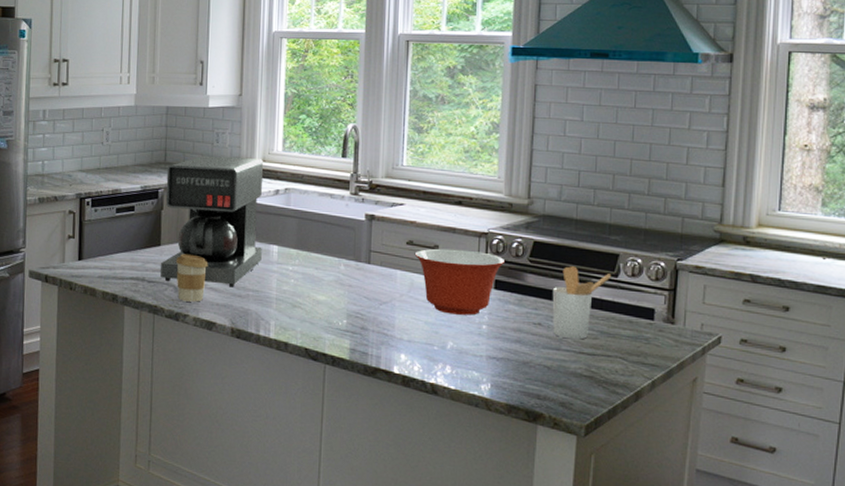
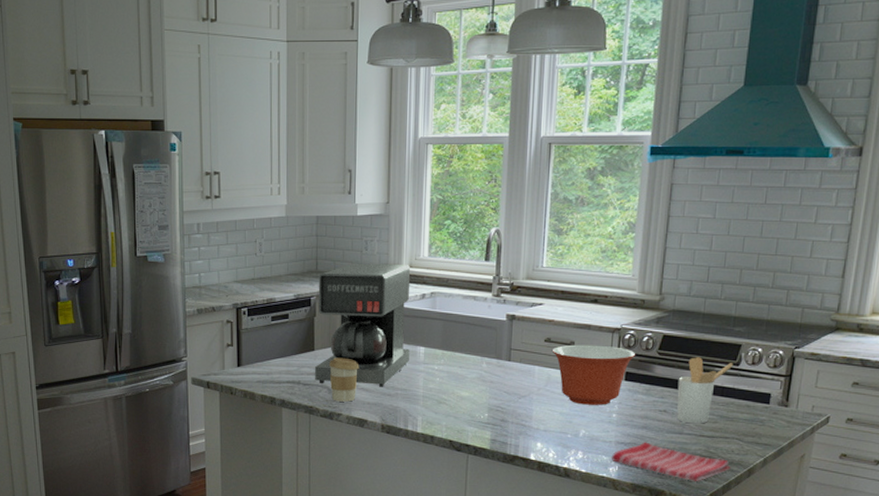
dish towel: none [482,357,616,405] -> present [611,442,731,482]

